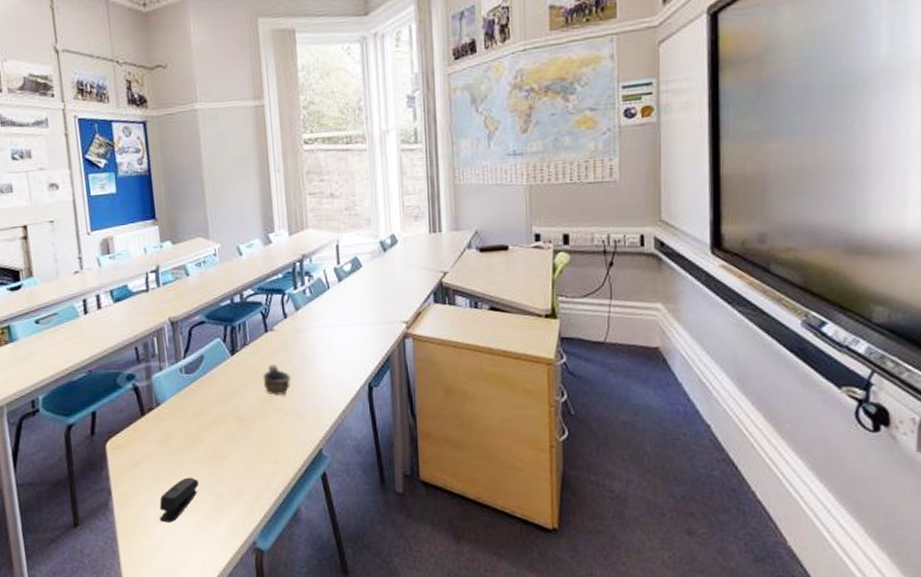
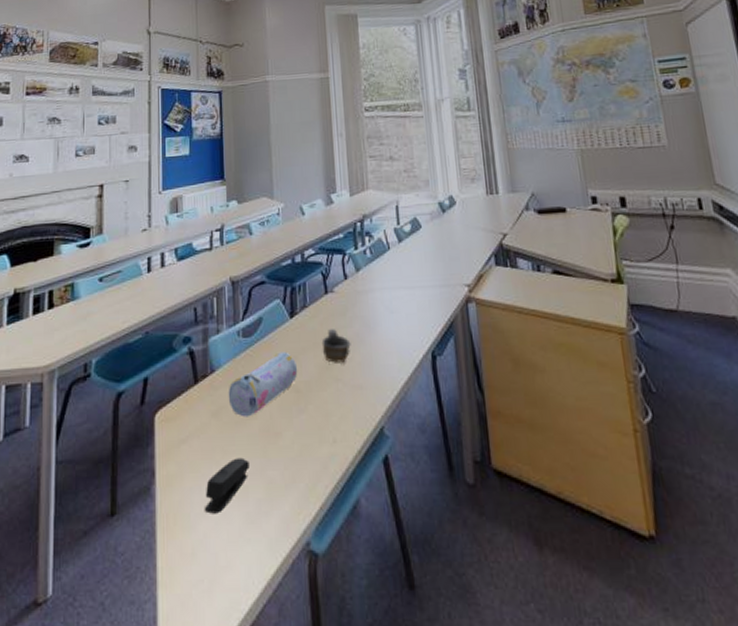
pencil case: none [174,386,241,444] -> present [228,351,298,417]

